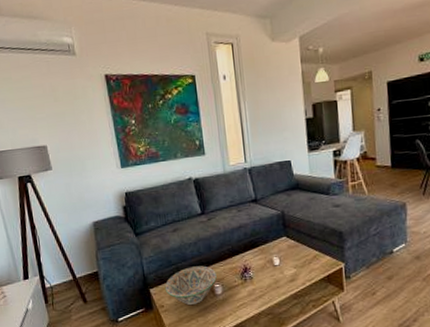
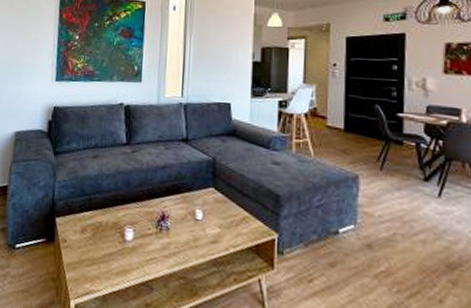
decorative bowl: present [164,265,217,305] -> none [71,201,130,247]

